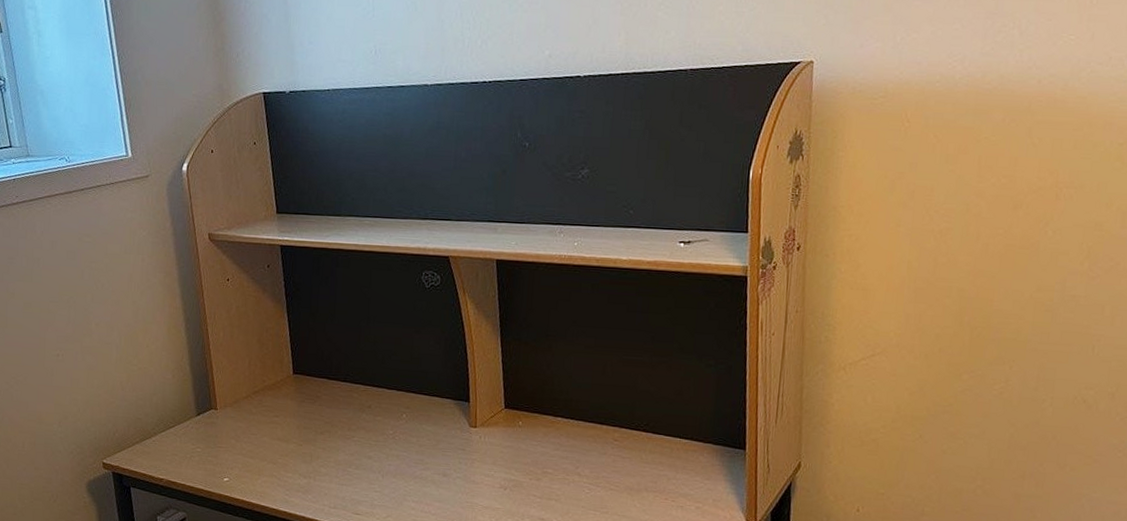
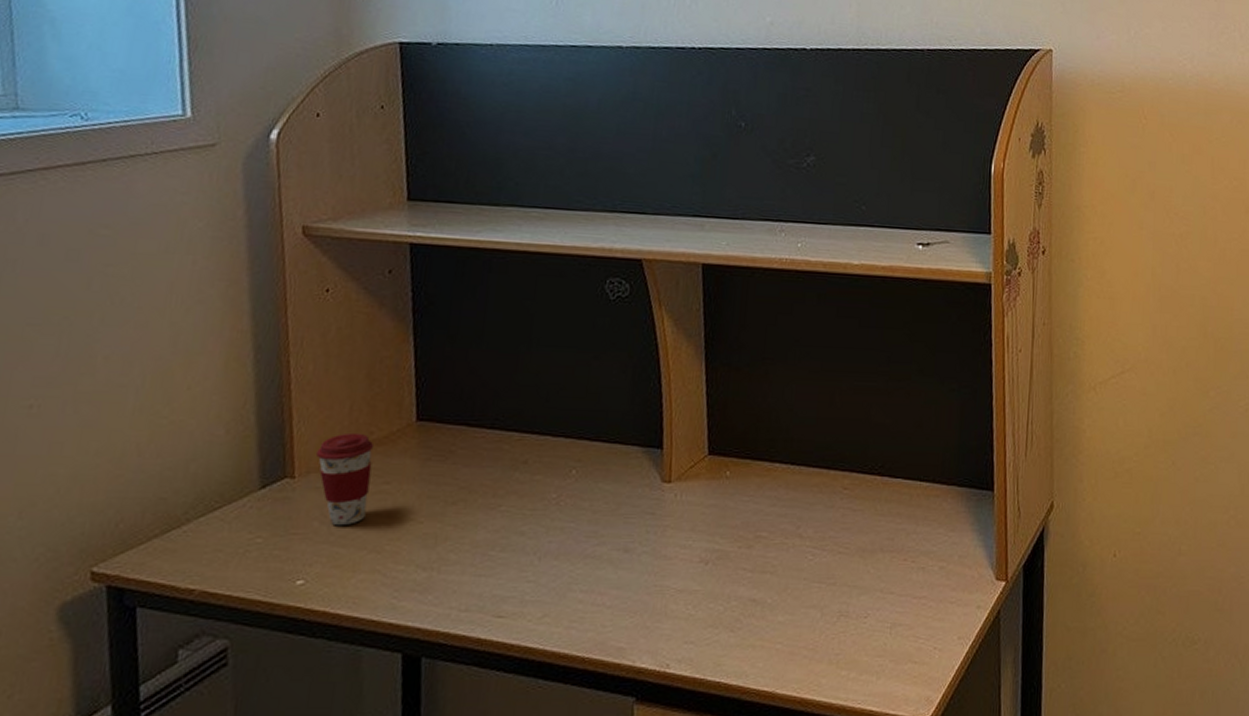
coffee cup: none [230,380,267,444] -> present [316,432,375,526]

